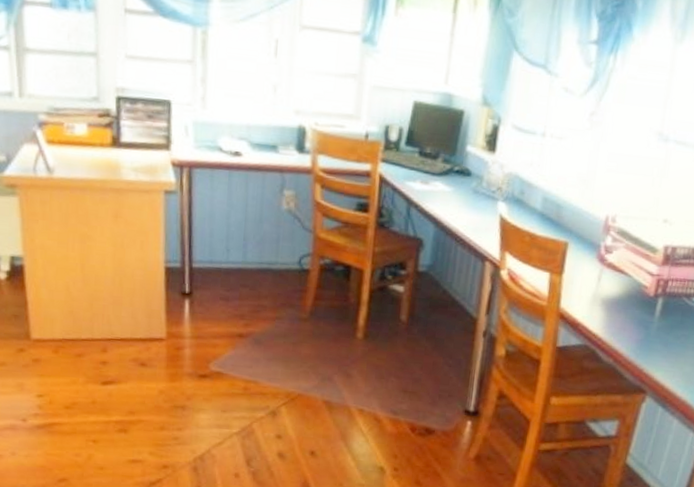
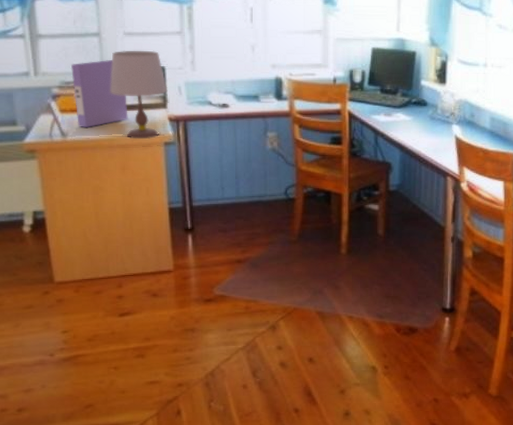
binder: none [61,85,125,165] -> present [70,60,128,128]
table lamp: none [106,76,173,185] -> present [110,50,168,140]

